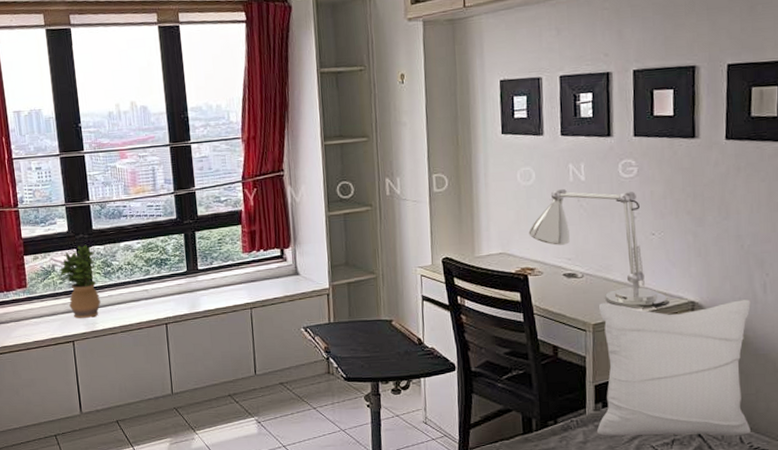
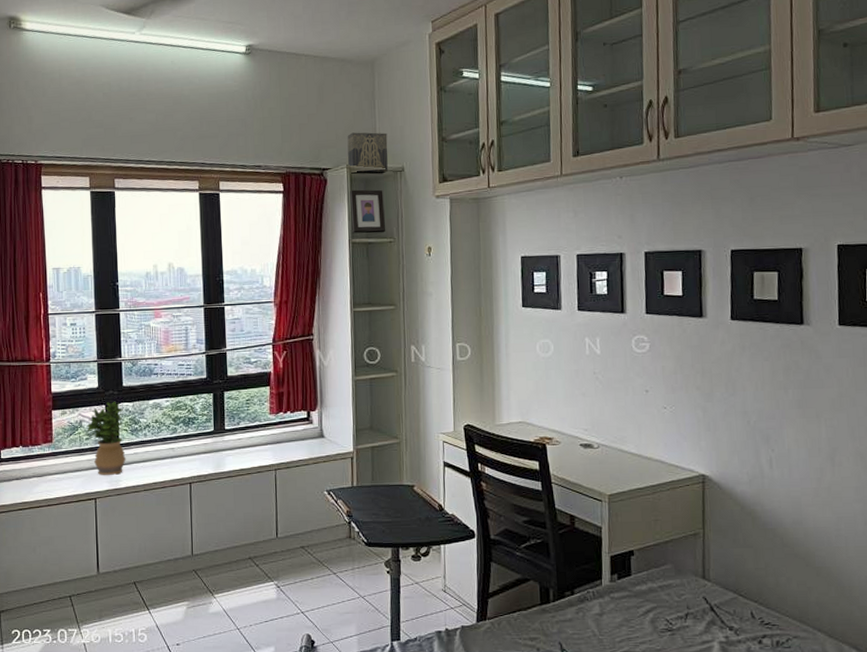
picture frame: none [316,14,356,63] -> present [350,189,386,234]
desk lamp: present [528,188,669,308] -> none [547,361,681,480]
pillow: present [596,299,751,436] -> none [612,473,761,610]

